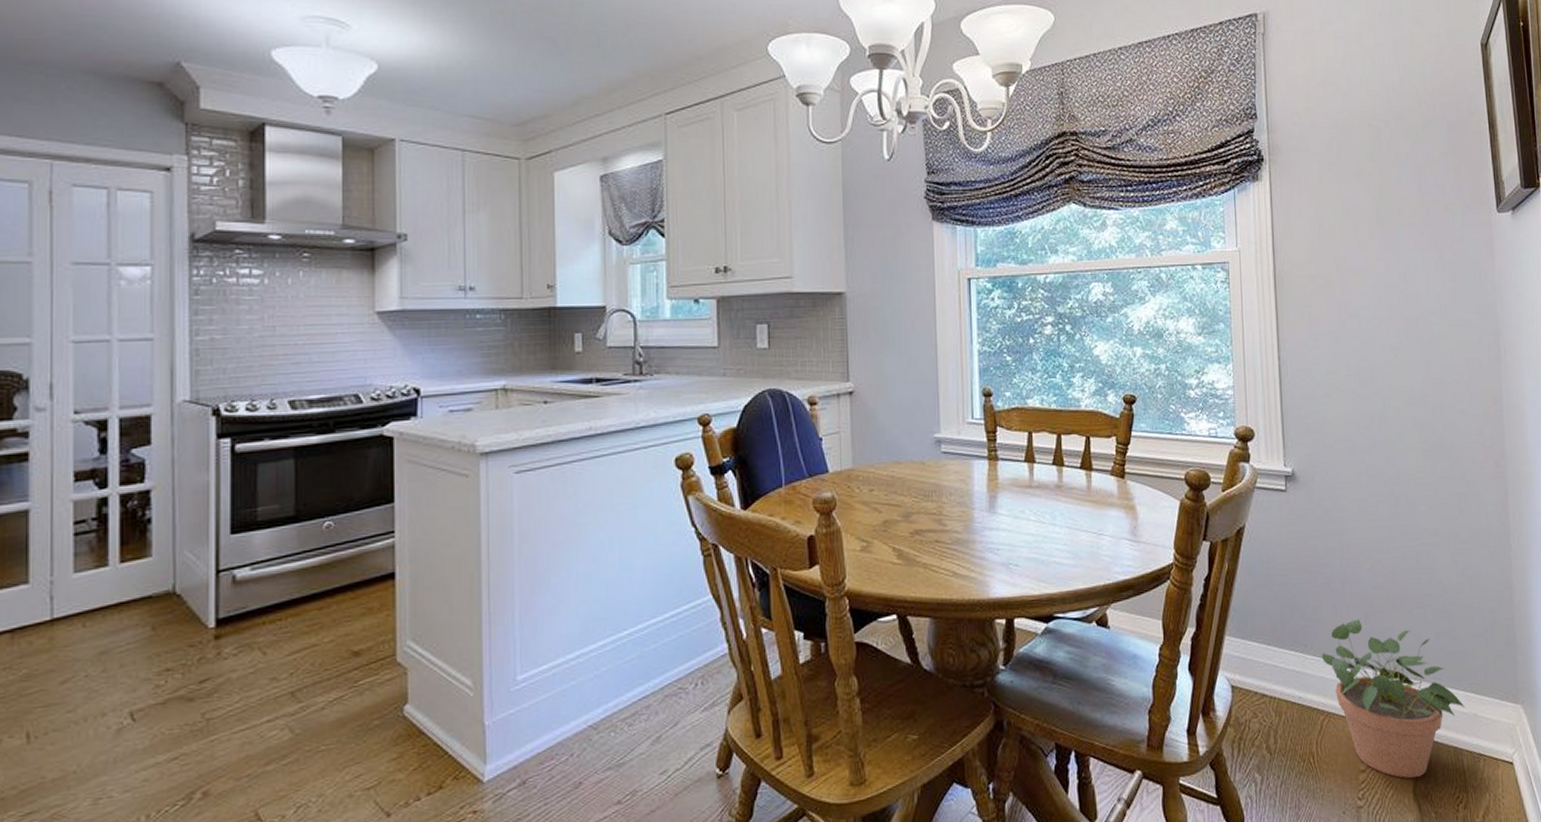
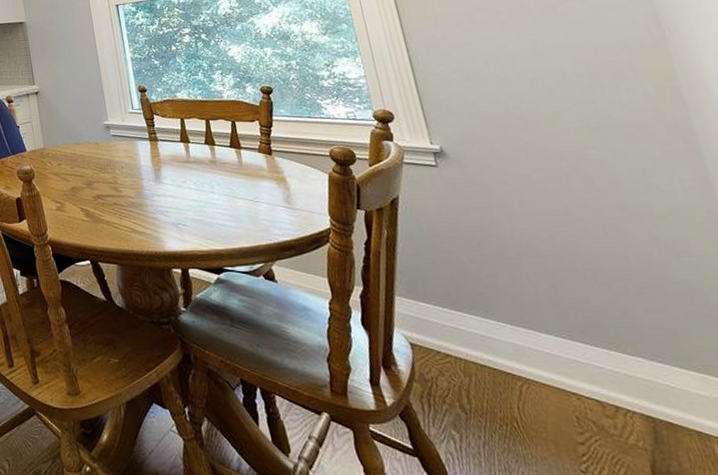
potted plant: present [1321,619,1465,779] -> none [506,288,703,459]

